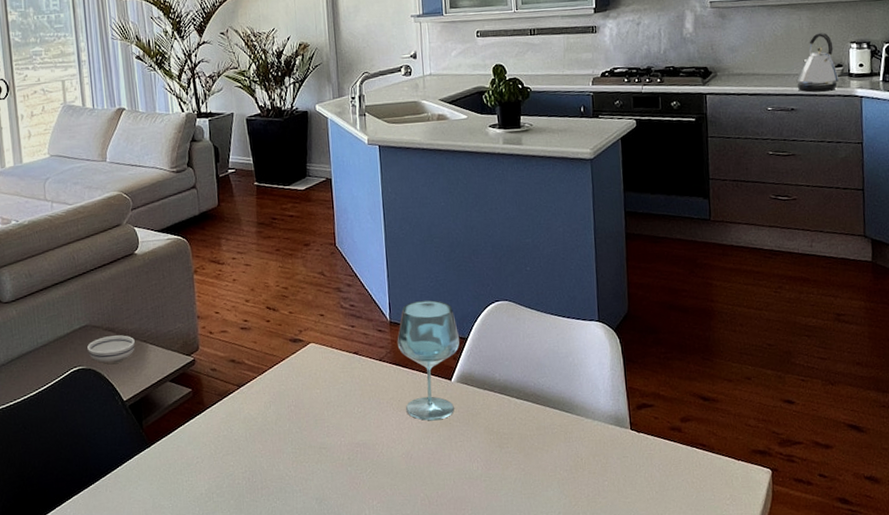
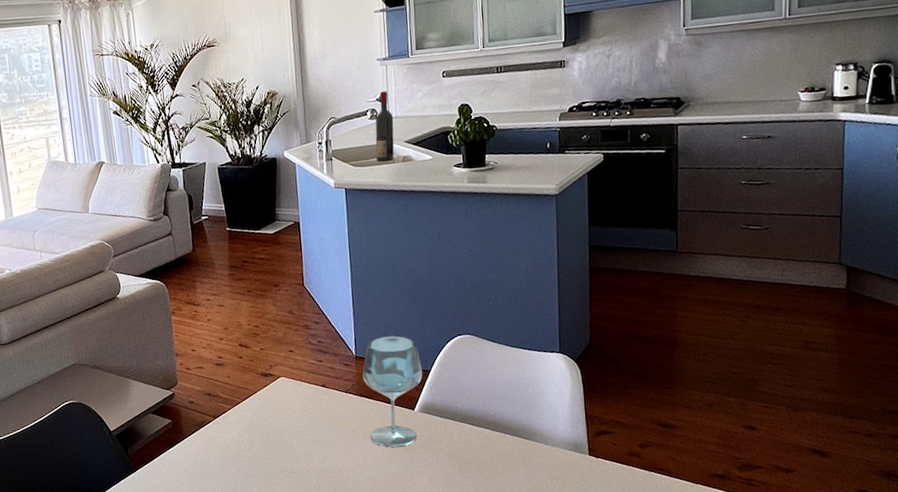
bowl: present [87,335,135,364] -> none [77,372,120,398]
wine bottle: none [409,48,429,120] -> present [375,91,394,163]
kettle: present [796,32,840,93] -> none [774,55,822,119]

